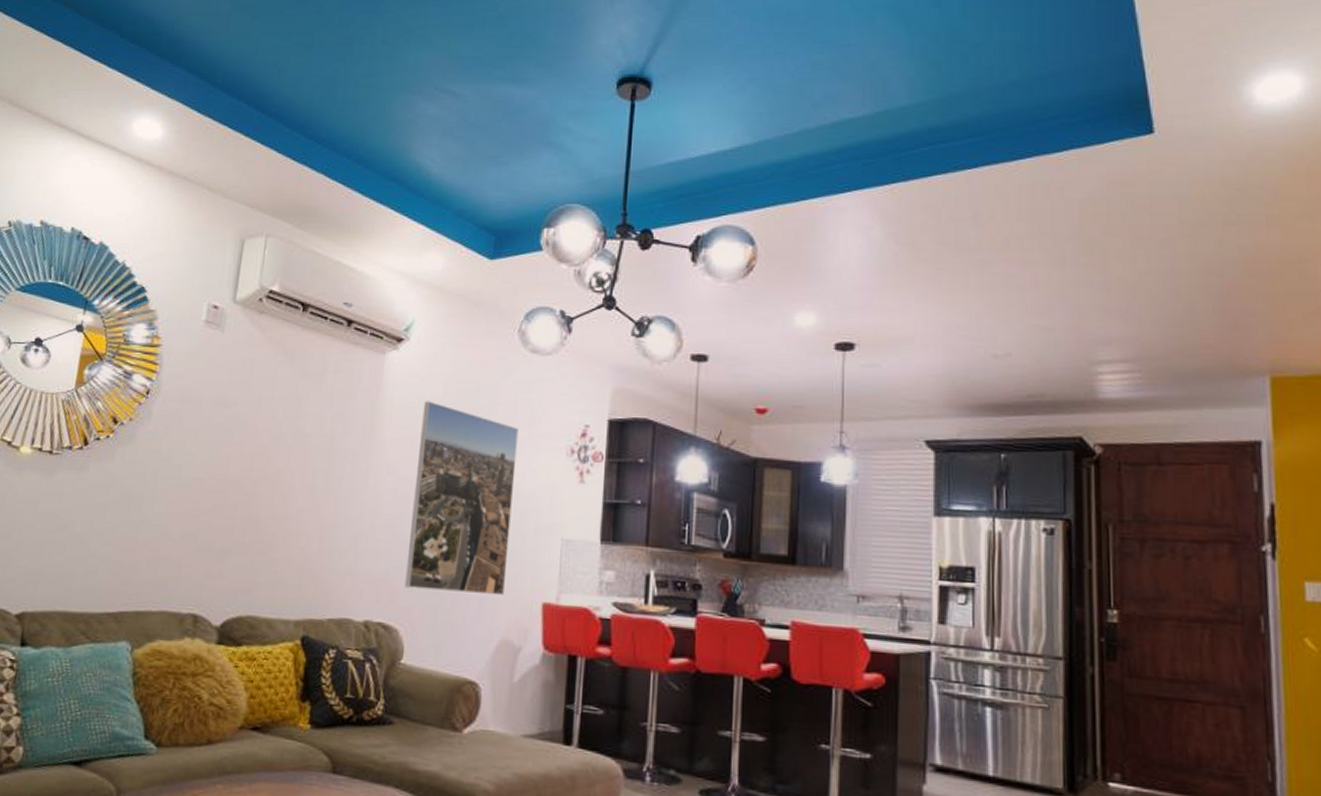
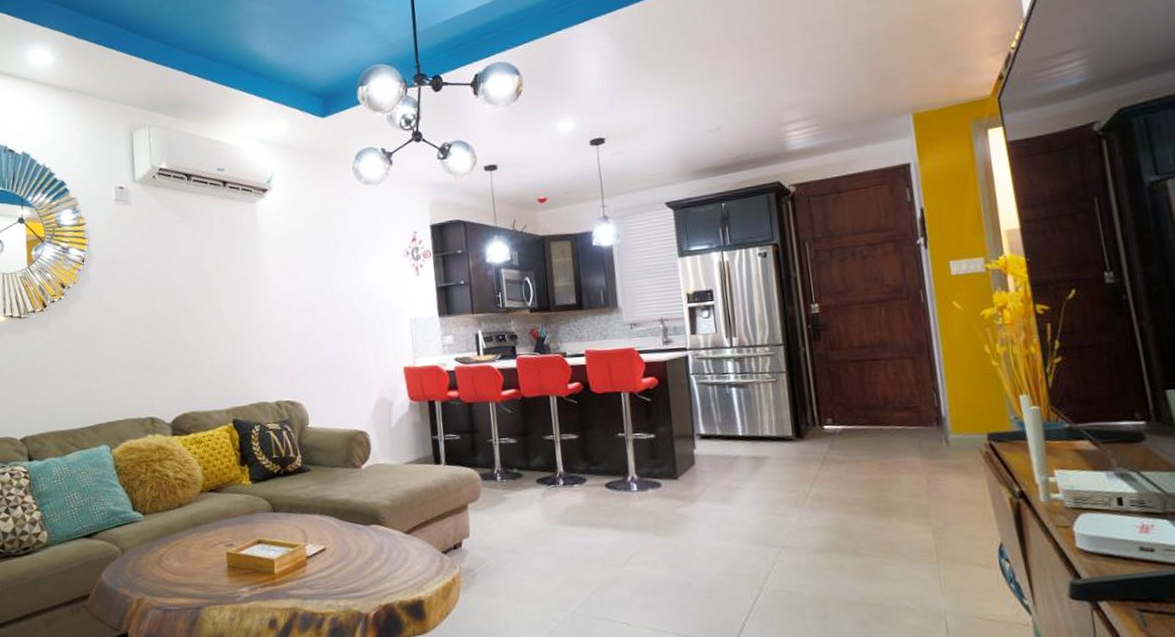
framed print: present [404,400,519,596] -> none [291,232,374,373]

